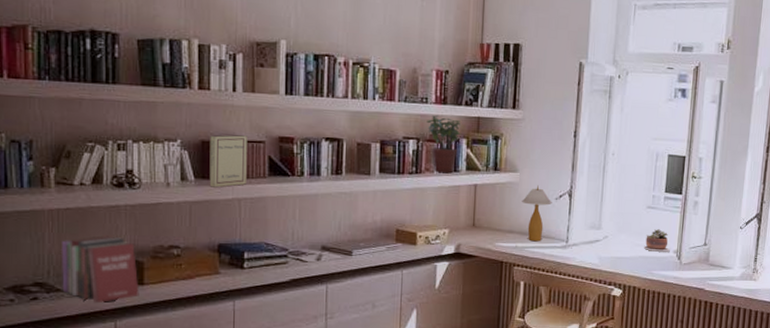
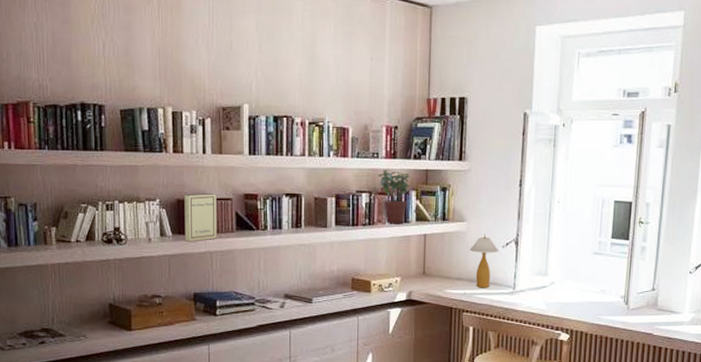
books: present [60,235,139,304] -> none [62,287,128,347]
succulent plant: present [644,229,670,252] -> none [591,275,617,297]

